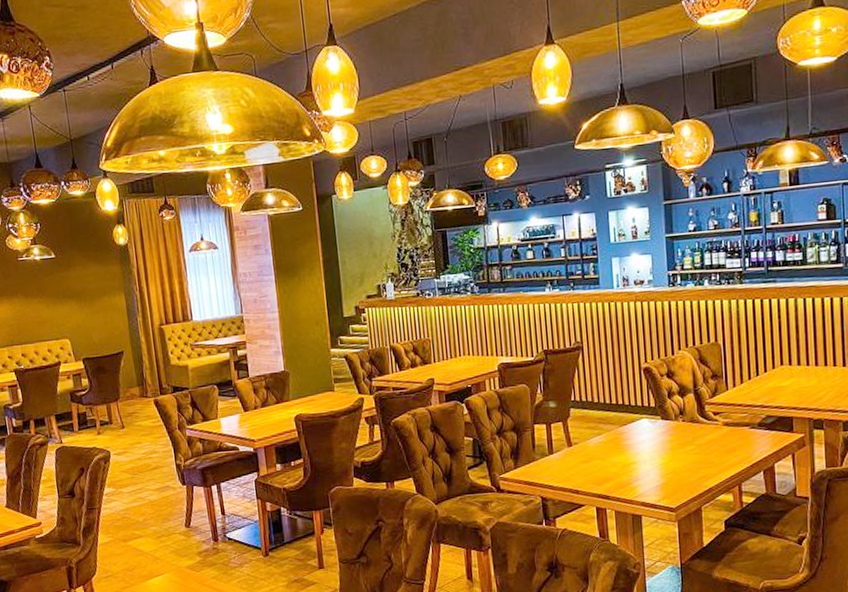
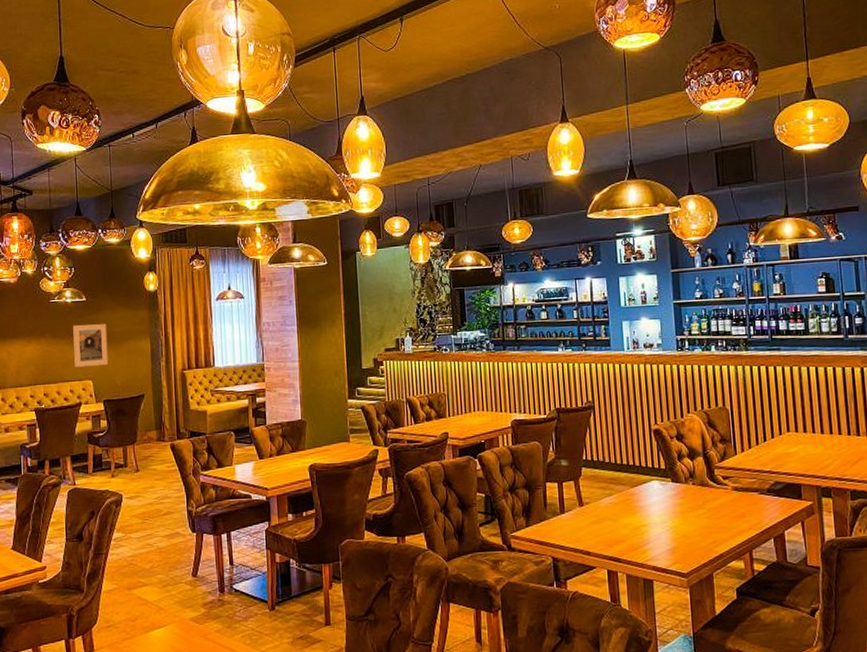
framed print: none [44,281,84,327] -> present [73,324,109,368]

